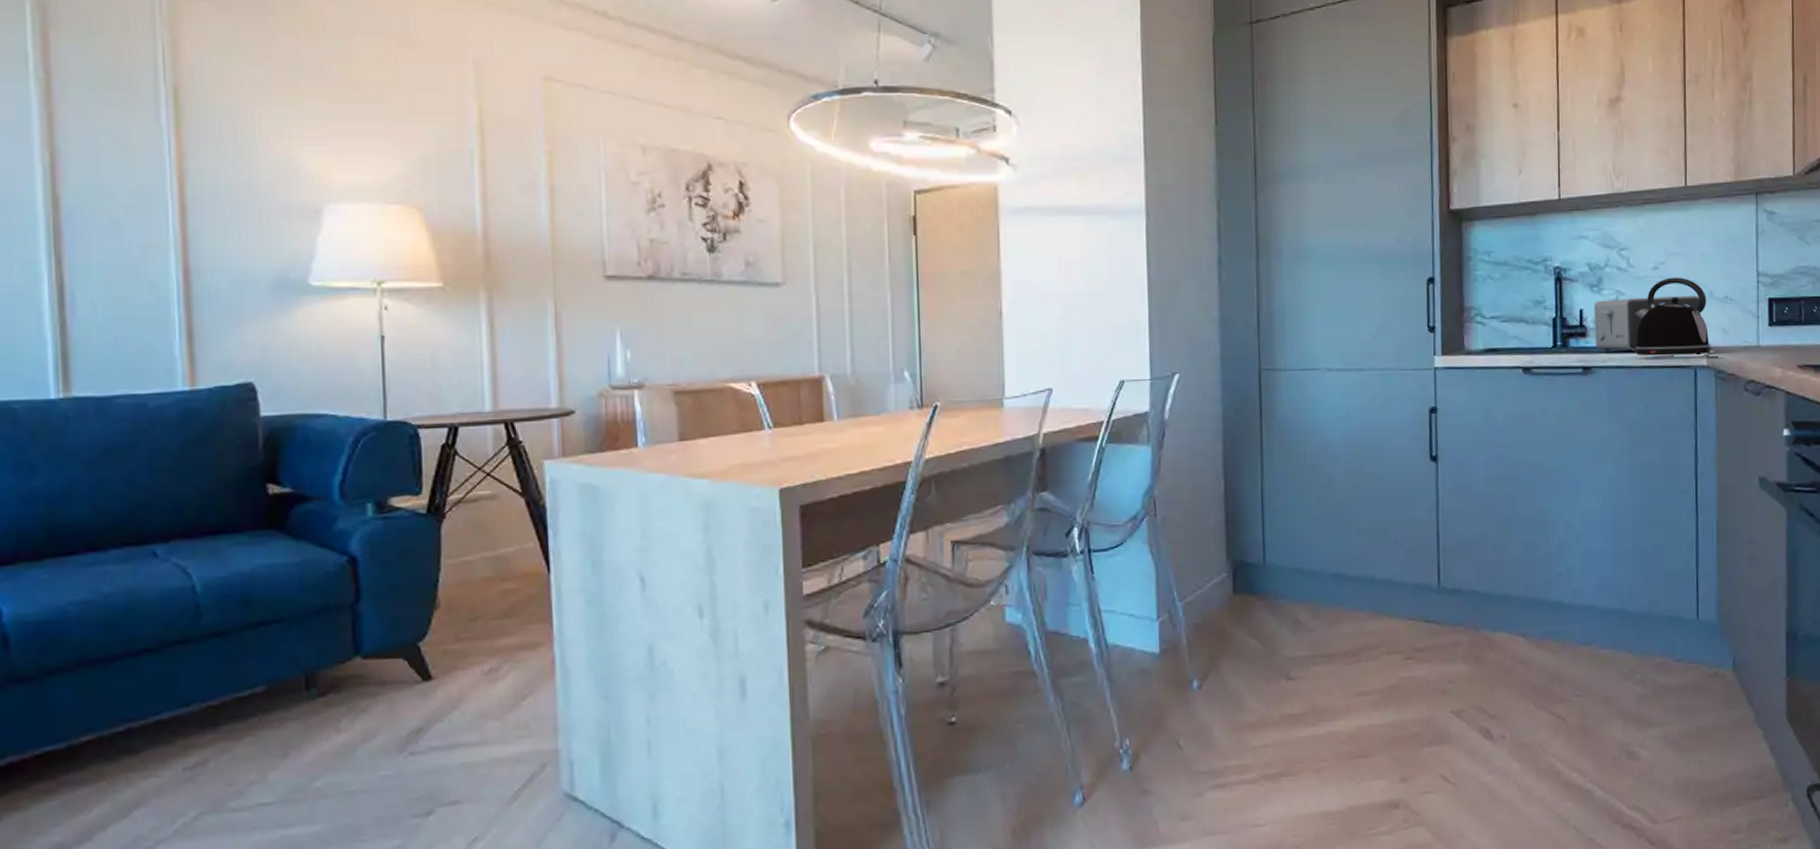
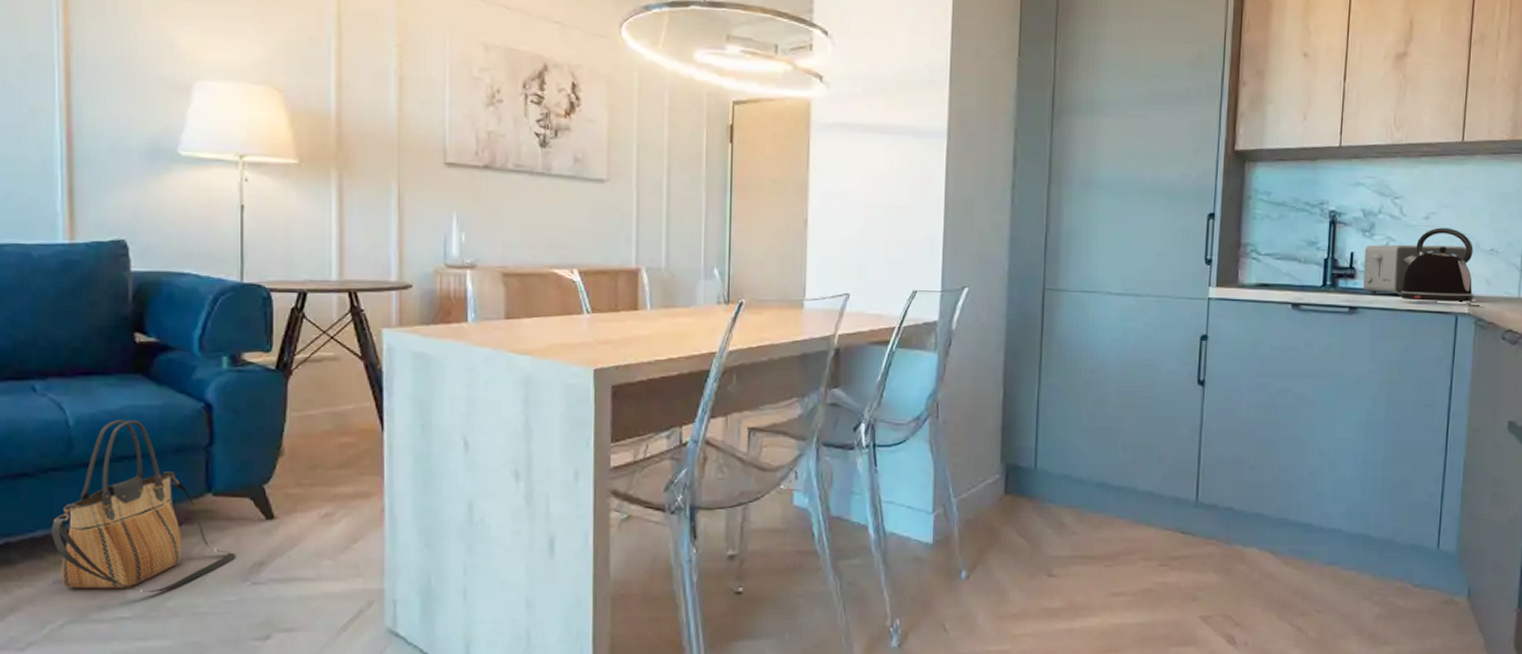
tote bag: none [179,581,391,775] -> present [51,420,237,592]

